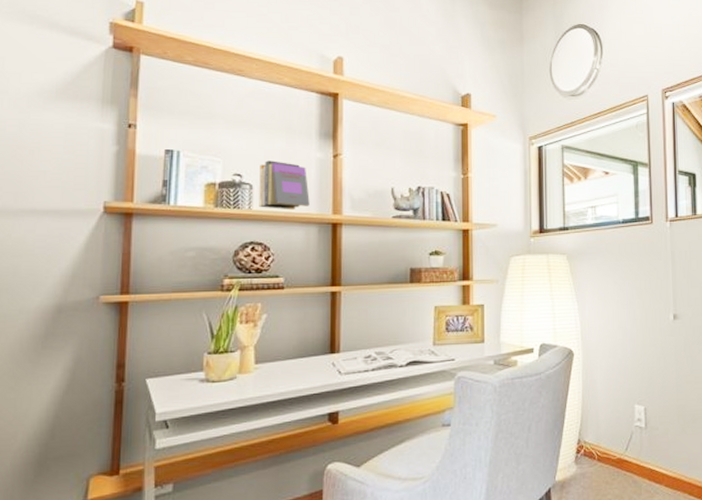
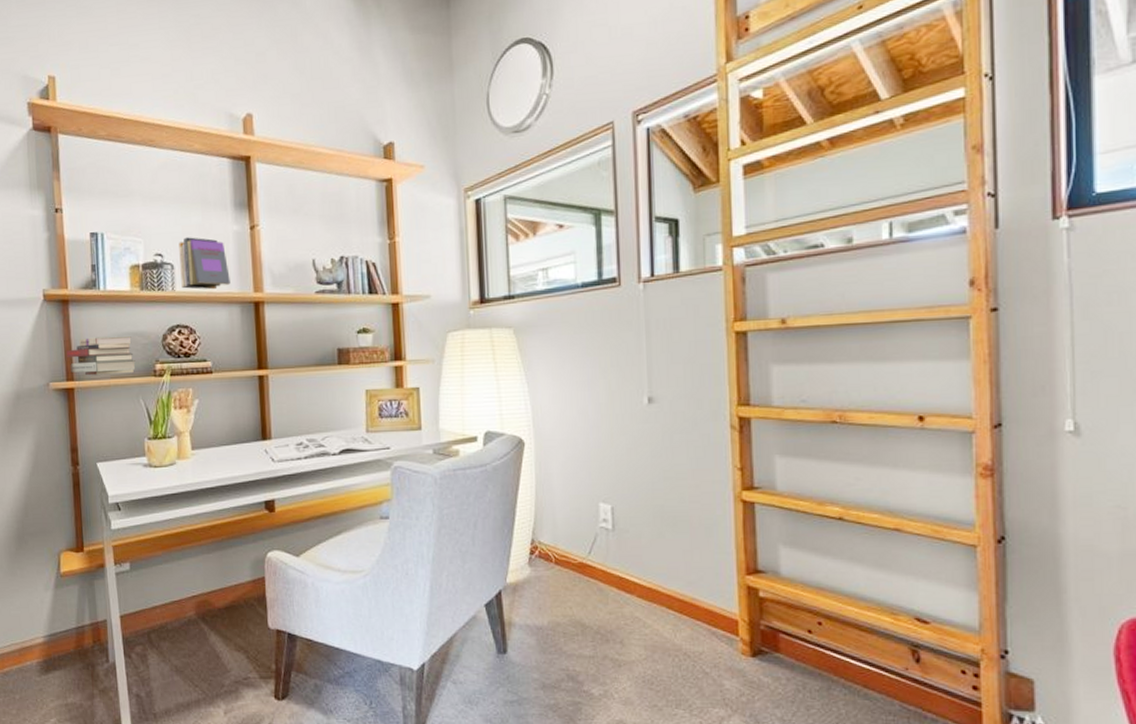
books: none [121,250,202,289] -> present [65,336,136,376]

